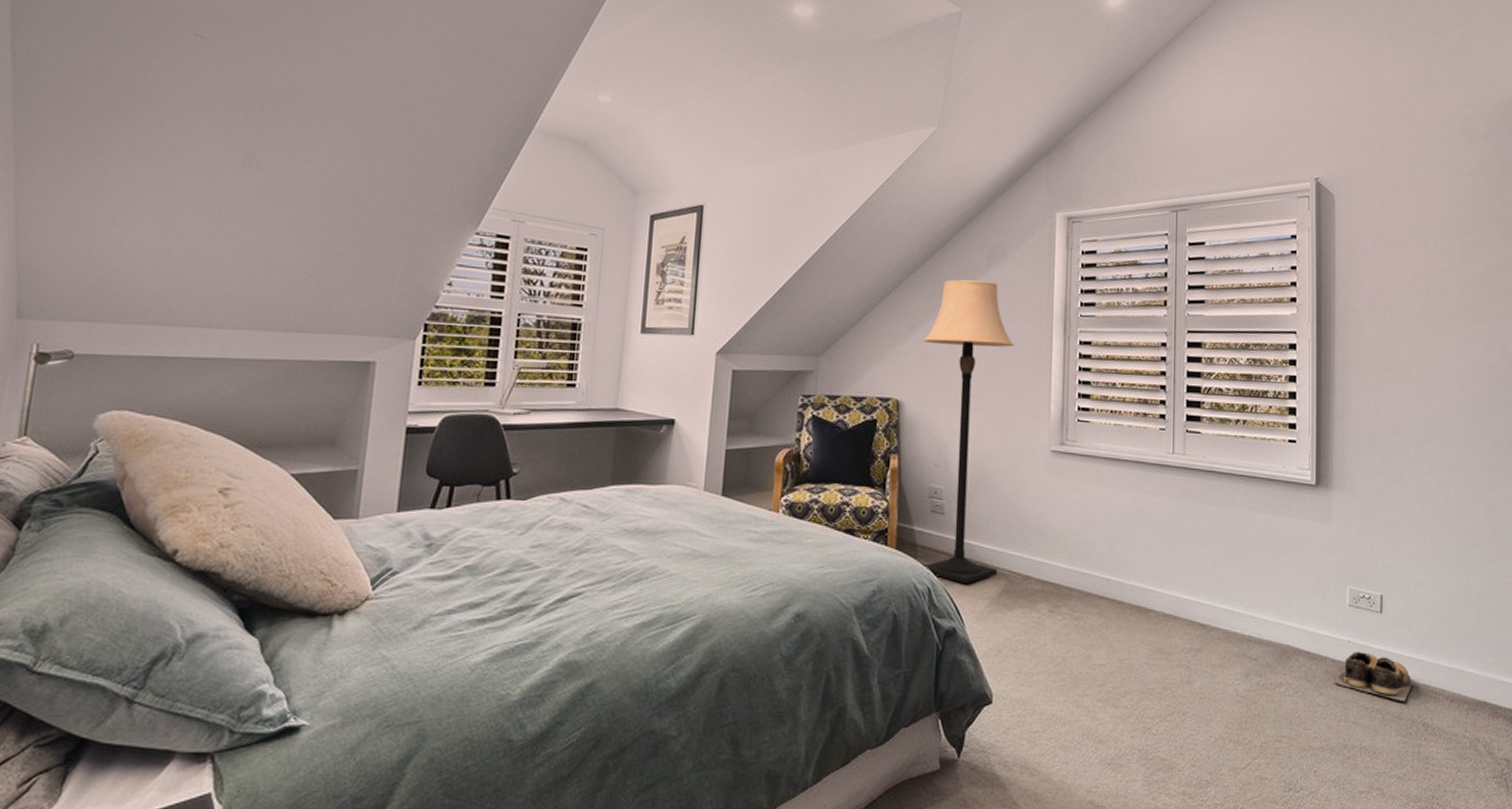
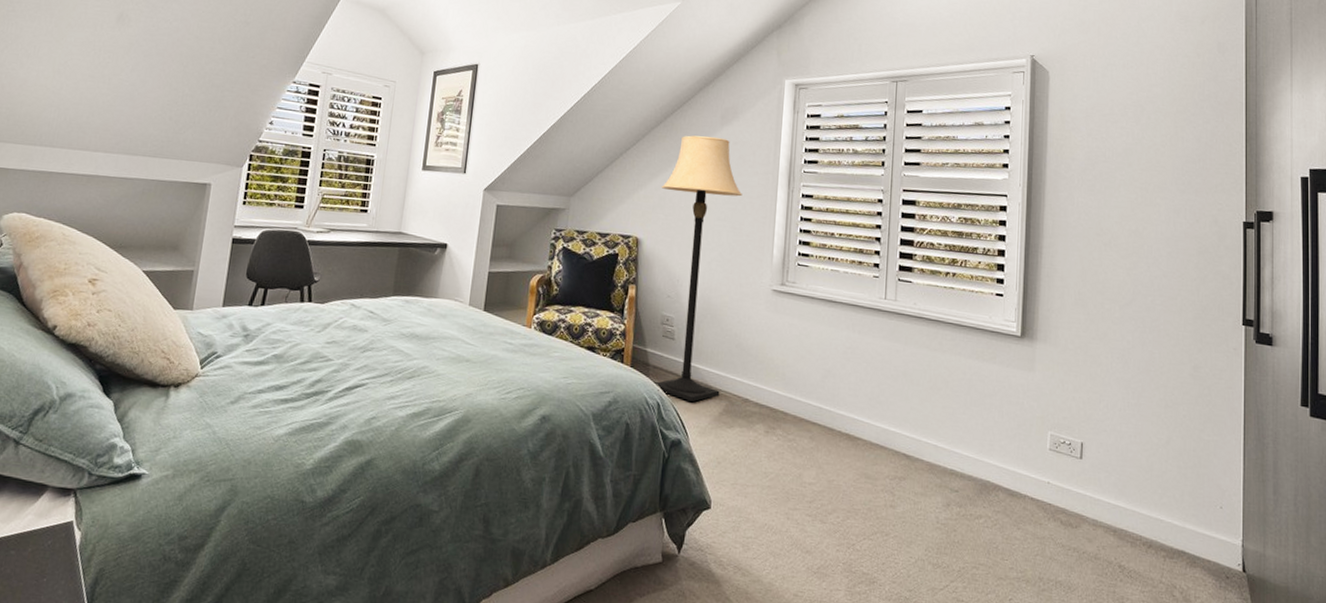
shoes: present [1334,652,1415,702] -> none [1032,492,1113,544]

